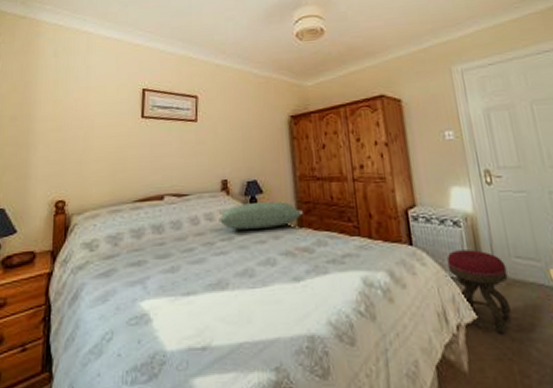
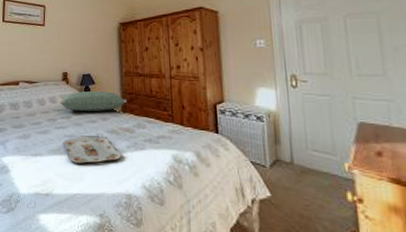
serving tray: none [224,261,300,300] -> present [63,136,122,163]
stool: present [446,250,512,334] -> none [248,140,303,211]

